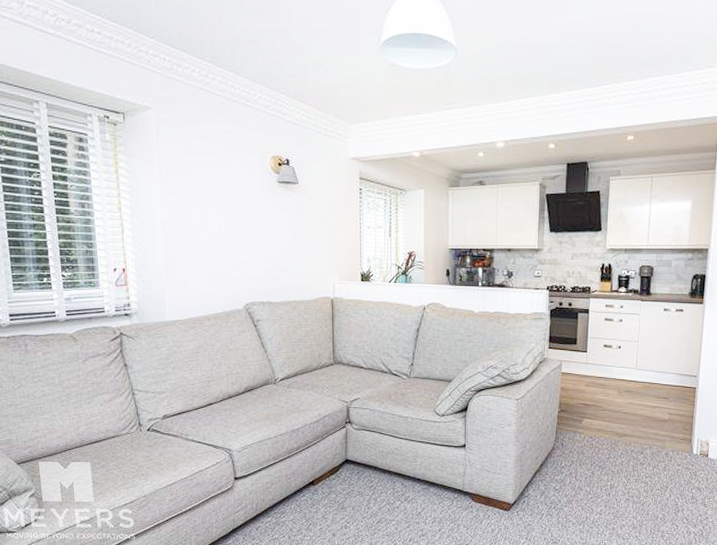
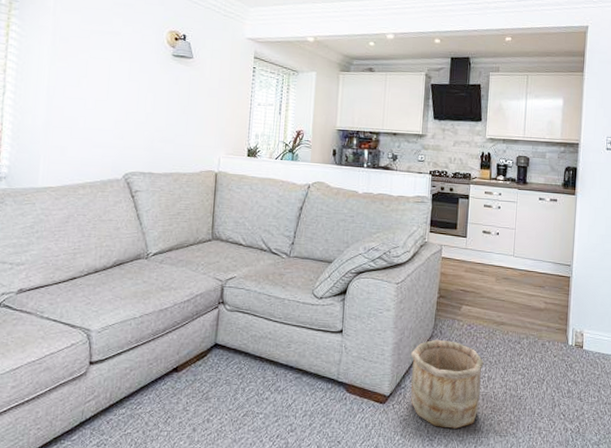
wooden bucket: none [533,451,606,532] -> present [410,339,484,429]

